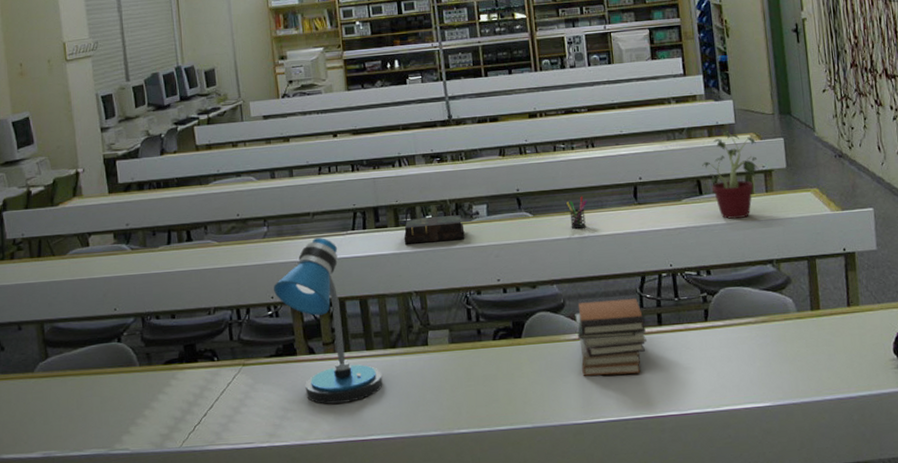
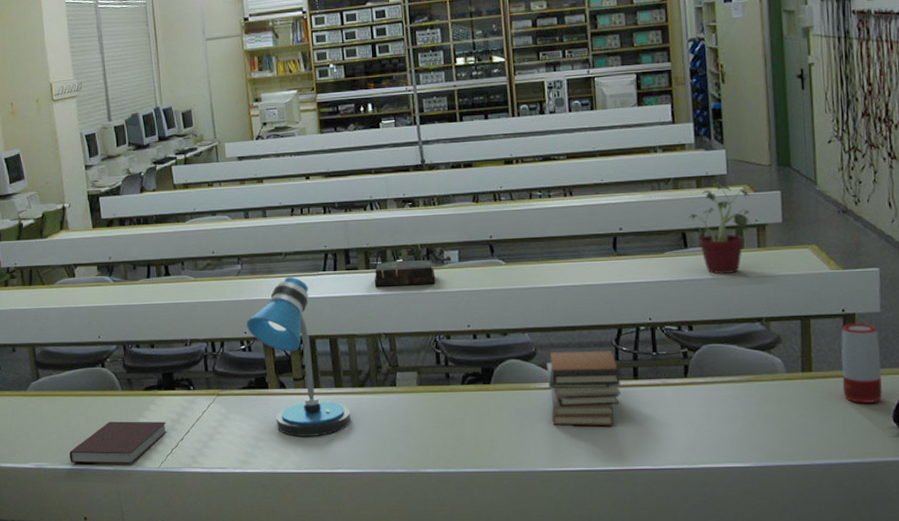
notebook: none [81,397,190,449] -> present [69,421,168,464]
pen holder: present [566,196,588,229] -> none [541,245,563,278]
speaker: none [844,260,883,338] -> present [841,322,882,403]

